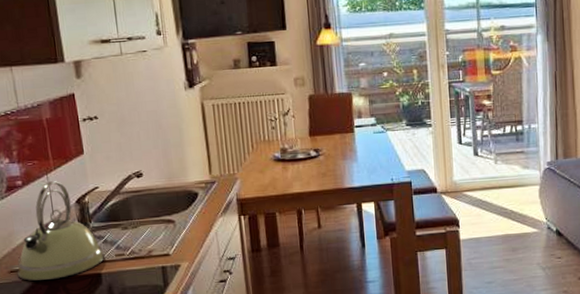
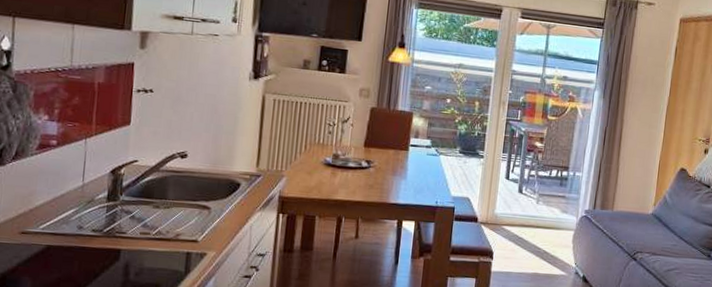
kettle: present [17,181,105,282] -> none [28,146,128,249]

